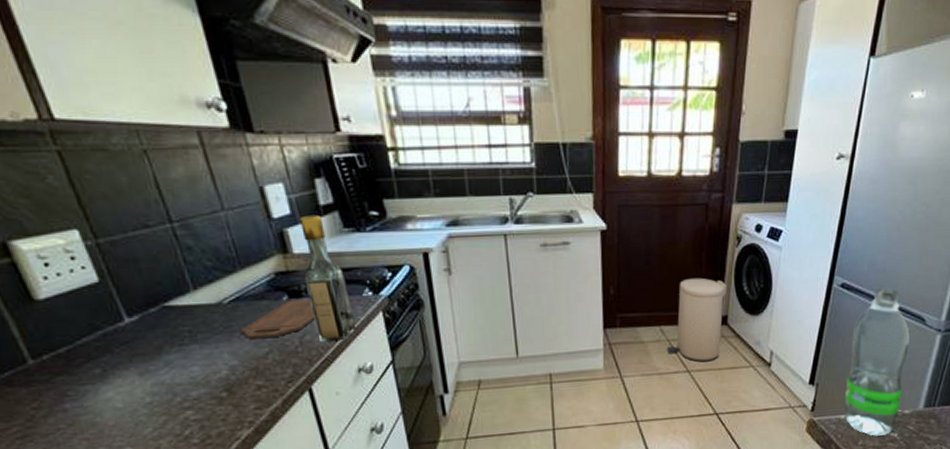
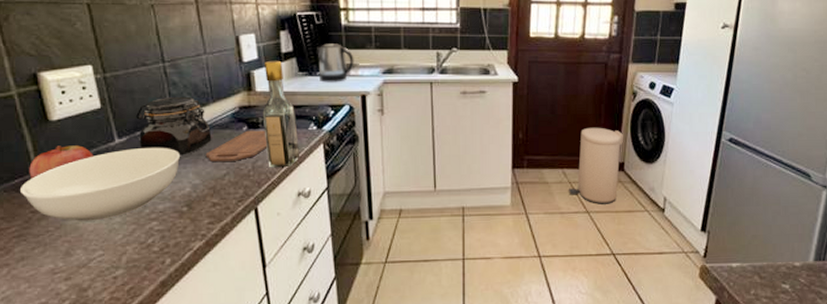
bowl: none [13,325,210,416] -> present [21,147,180,221]
fruit: none [19,328,100,371] -> present [29,145,94,179]
jar: none [146,263,246,334] -> present [136,96,212,156]
kettle: none [363,192,411,240] -> present [317,44,354,83]
bottle: present [844,288,910,436] -> none [735,145,796,286]

